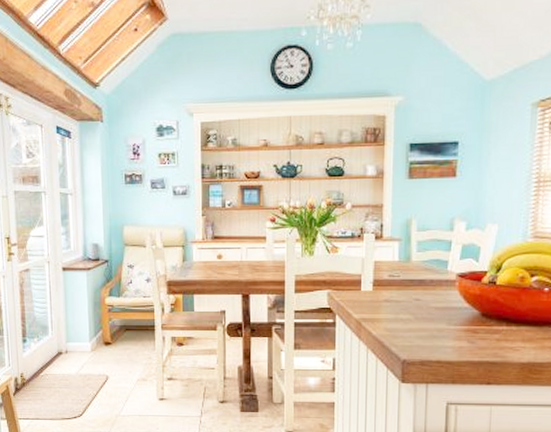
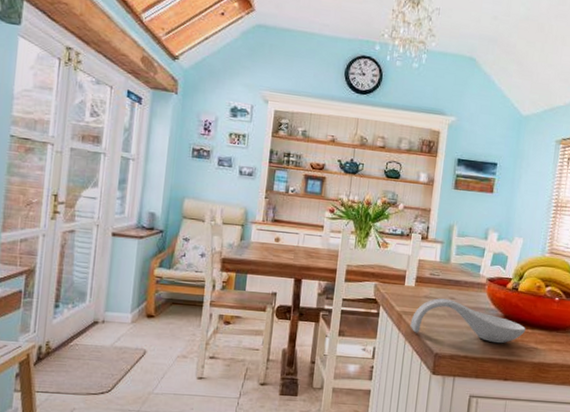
spoon rest: none [371,301,509,345] -> present [410,298,526,344]

